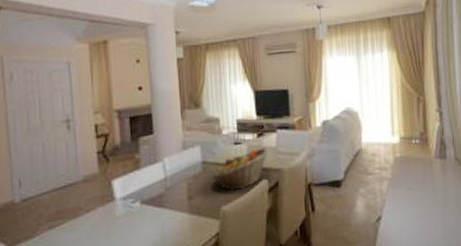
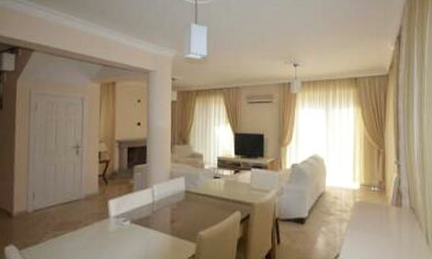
fruit basket: present [212,148,269,191] -> none [193,183,243,218]

